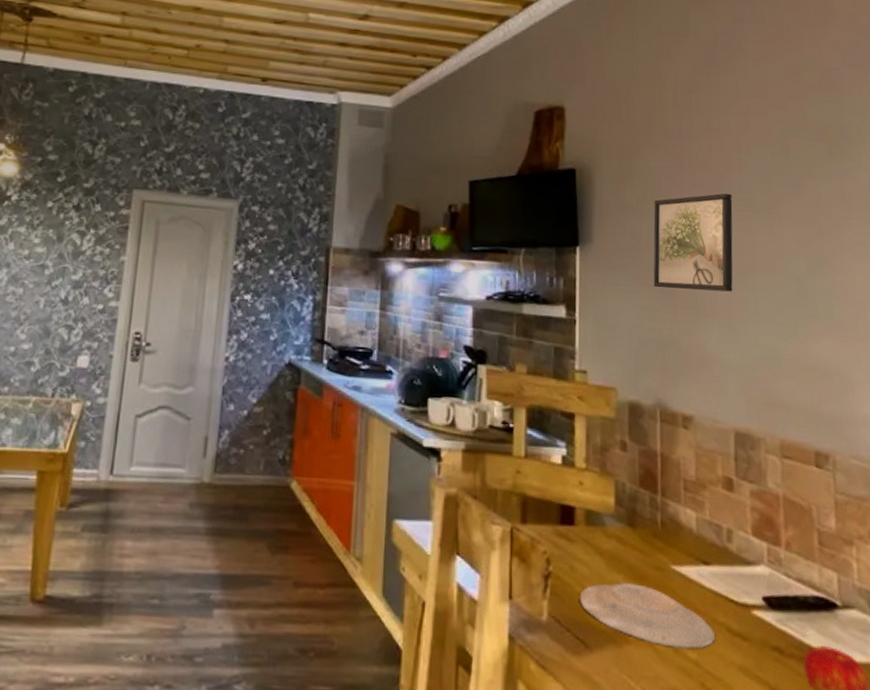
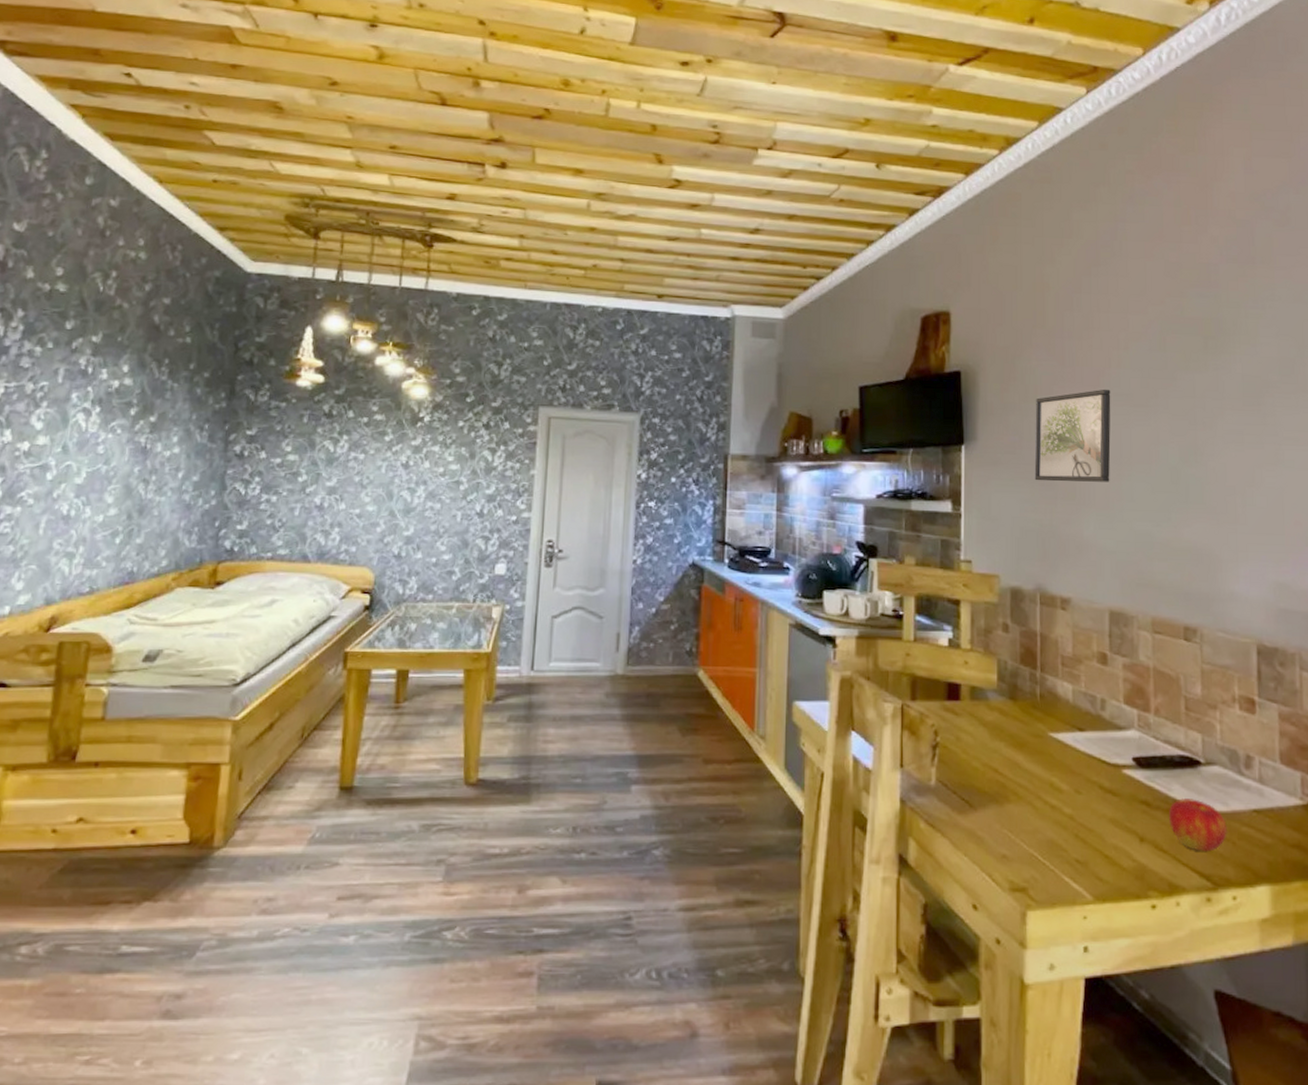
plate: present [579,583,715,649] -> none [964,749,1088,805]

